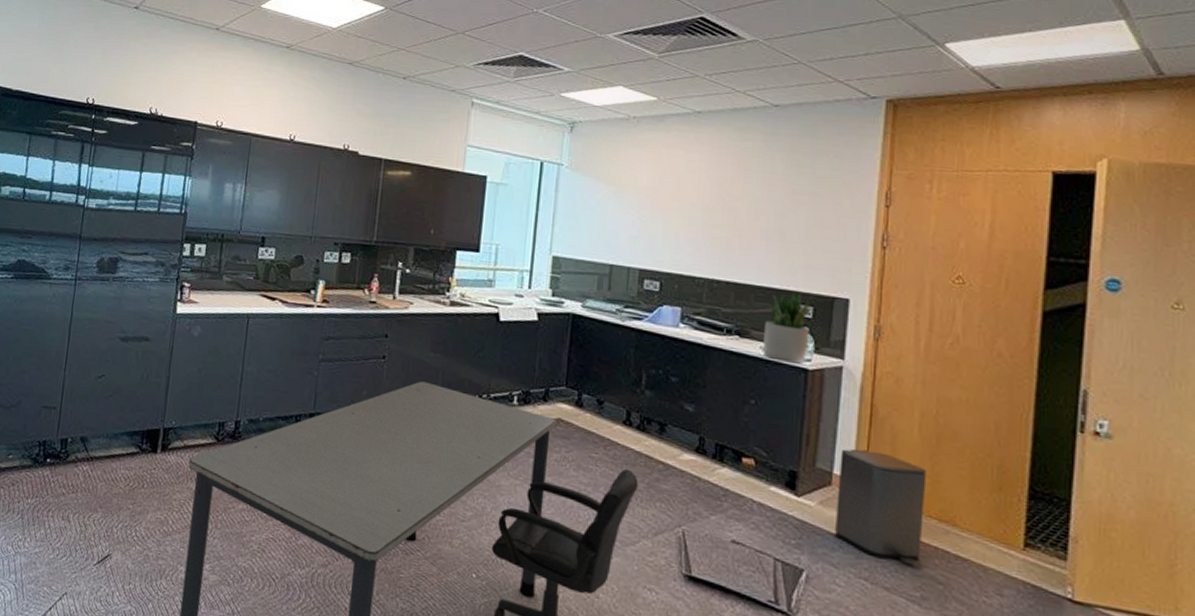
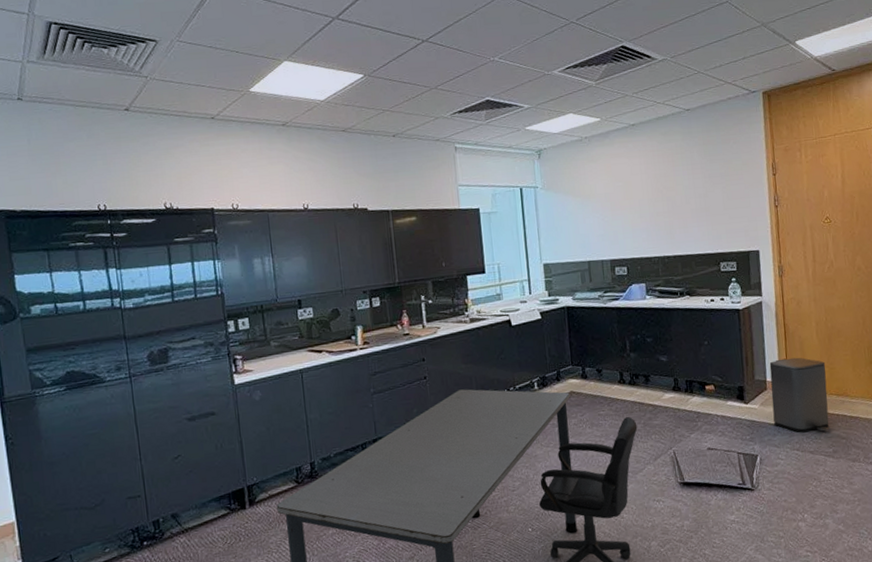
planter: present [763,291,810,364] -> none [705,252,737,308]

